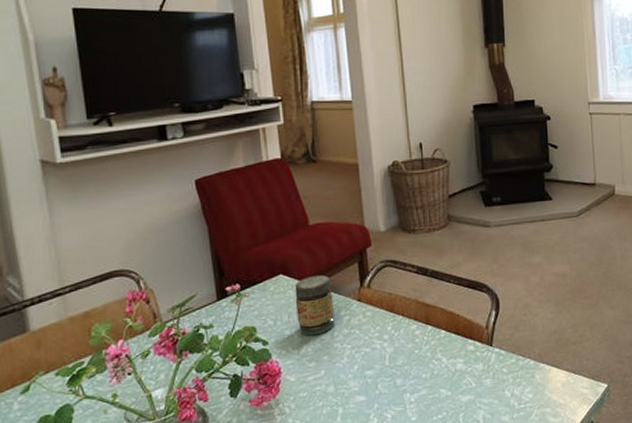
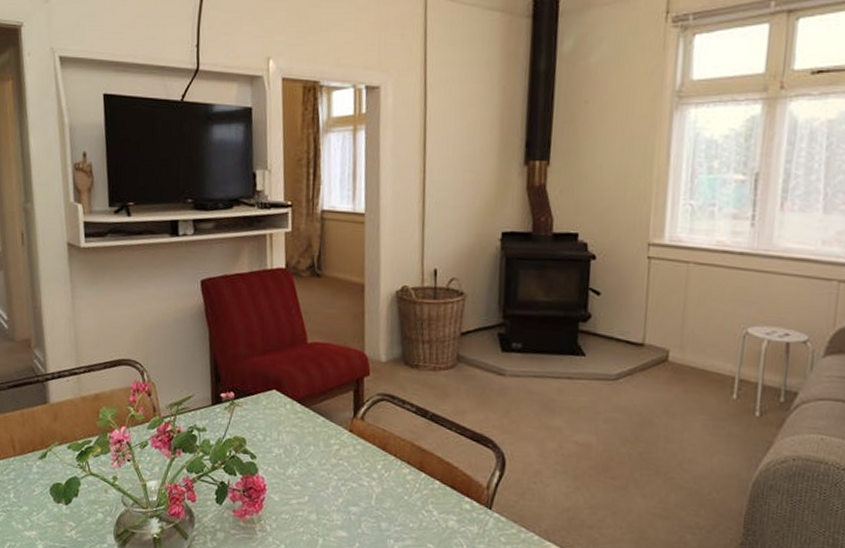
jar: present [295,274,336,336] -> none [286,396,325,459]

